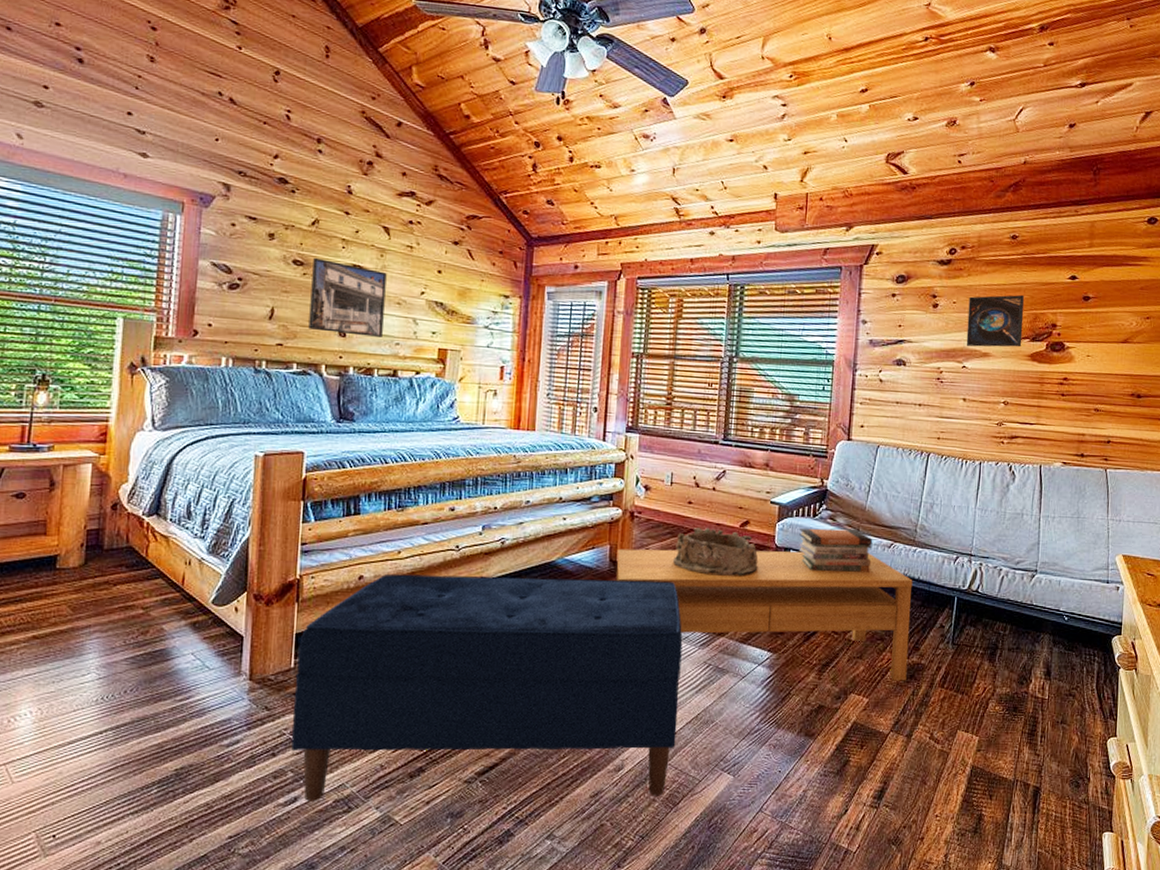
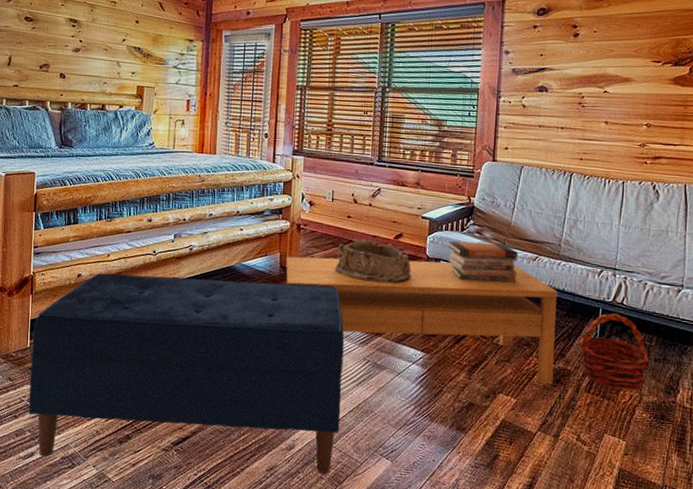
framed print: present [308,257,387,339] -> none [37,14,96,79]
basket: none [934,601,1004,684] -> present [579,312,650,392]
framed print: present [966,294,1025,348] -> none [607,21,666,73]

